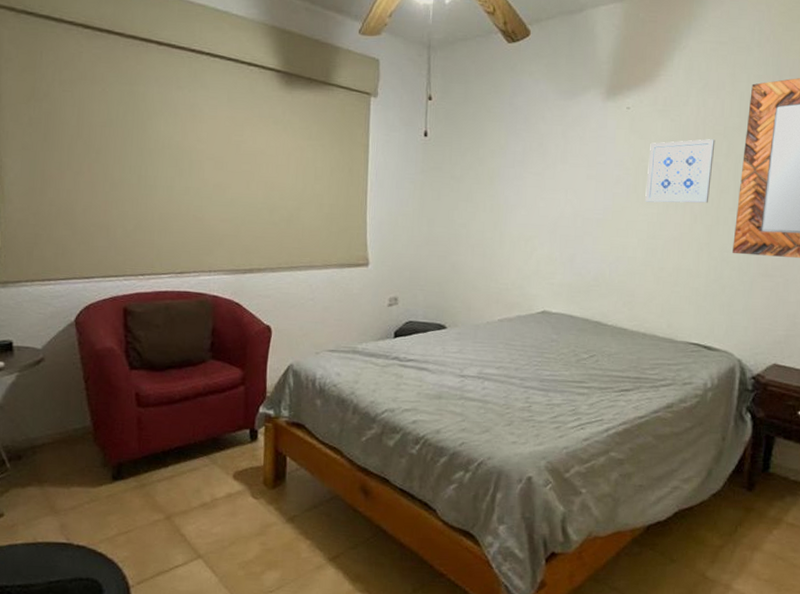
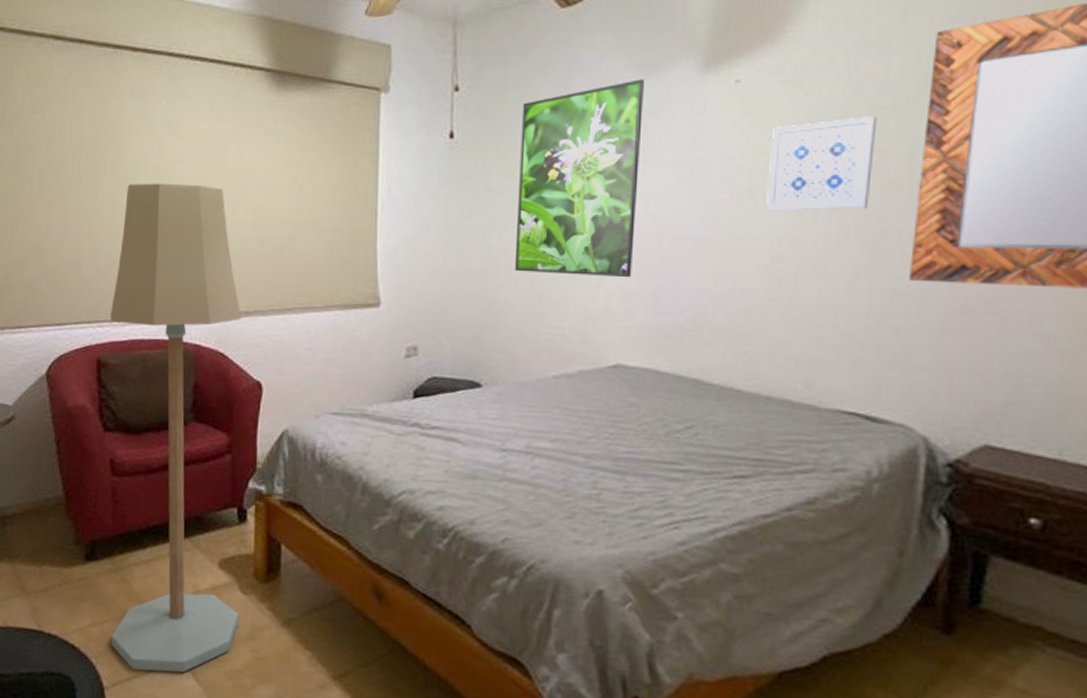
floor lamp: none [136,158,254,569] -> present [110,183,241,673]
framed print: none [471,101,566,248] -> present [514,79,644,278]

